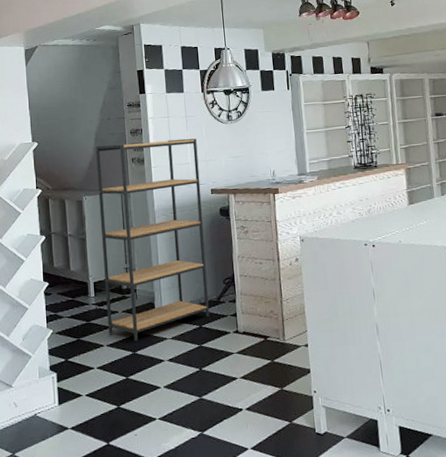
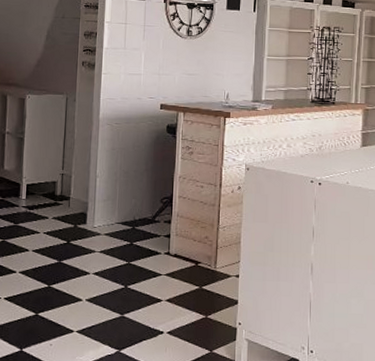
bookshelf: present [95,138,210,341] -> none [35,44,152,250]

